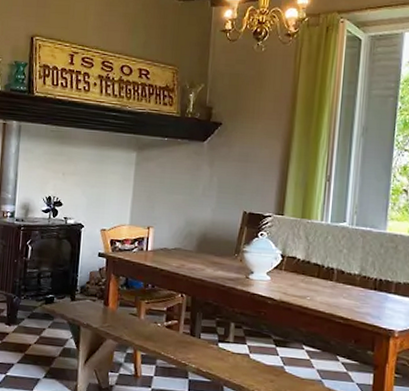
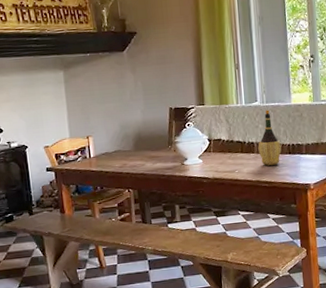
wine bottle: none [338,233,366,300] -> present [258,110,282,166]

